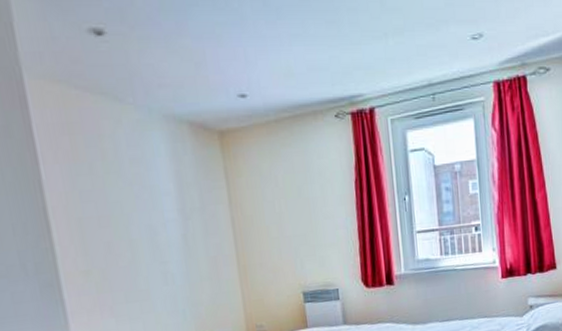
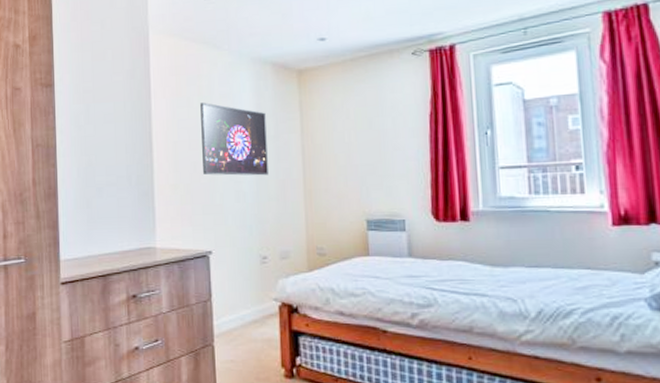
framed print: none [106,169,198,257] -> present [200,102,268,176]

